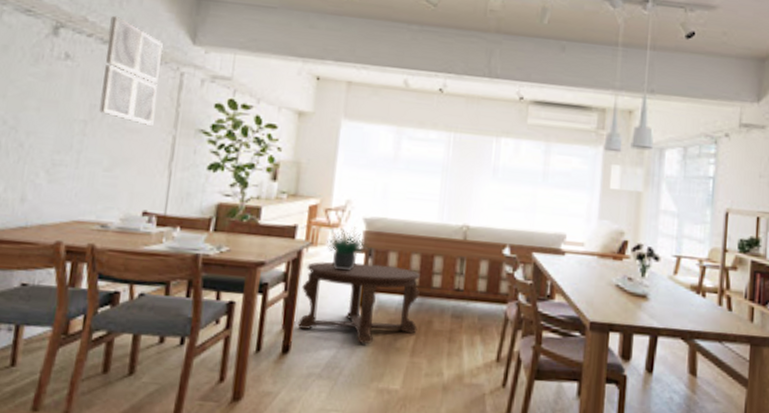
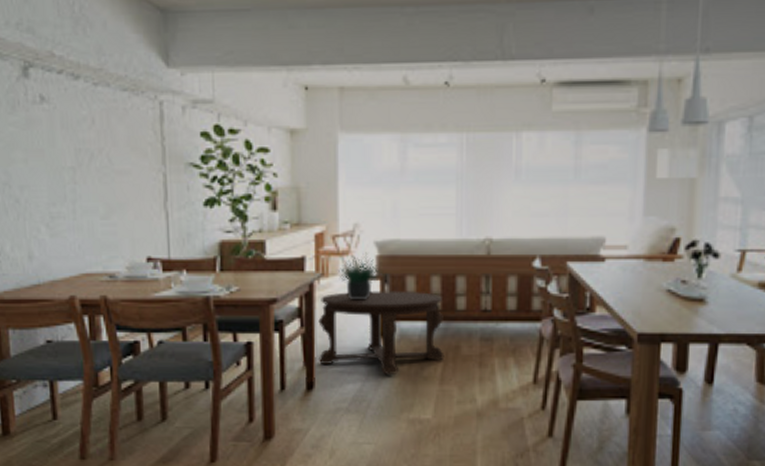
wall art: present [99,15,164,126] -> none [77,45,141,165]

